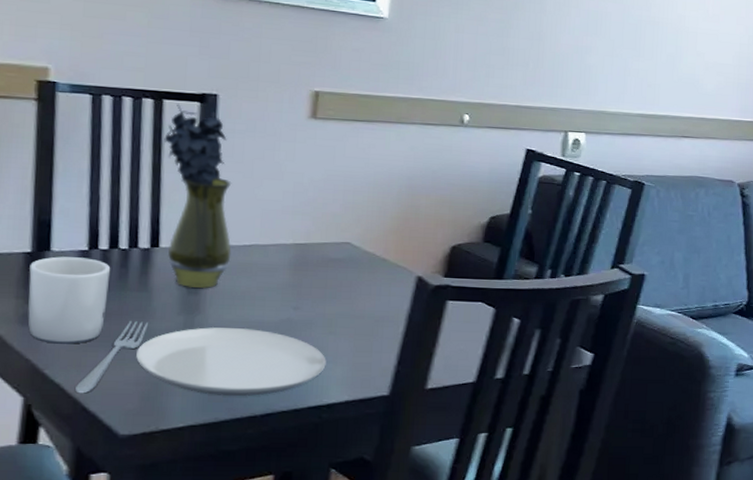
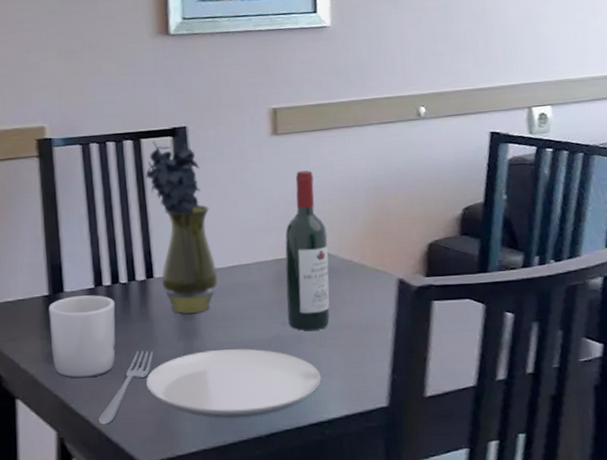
wine bottle: none [300,159,354,317] -> present [284,170,330,331]

